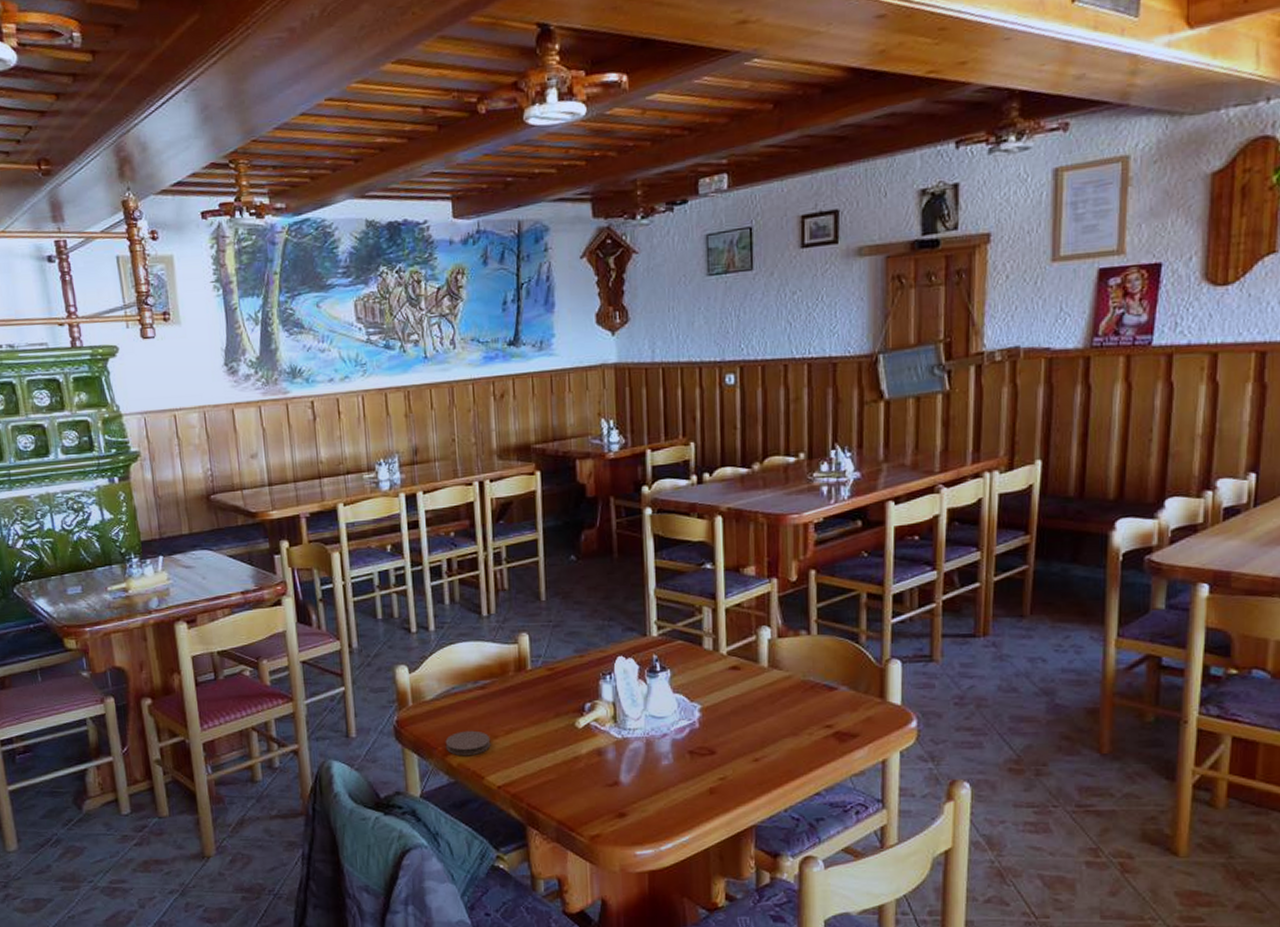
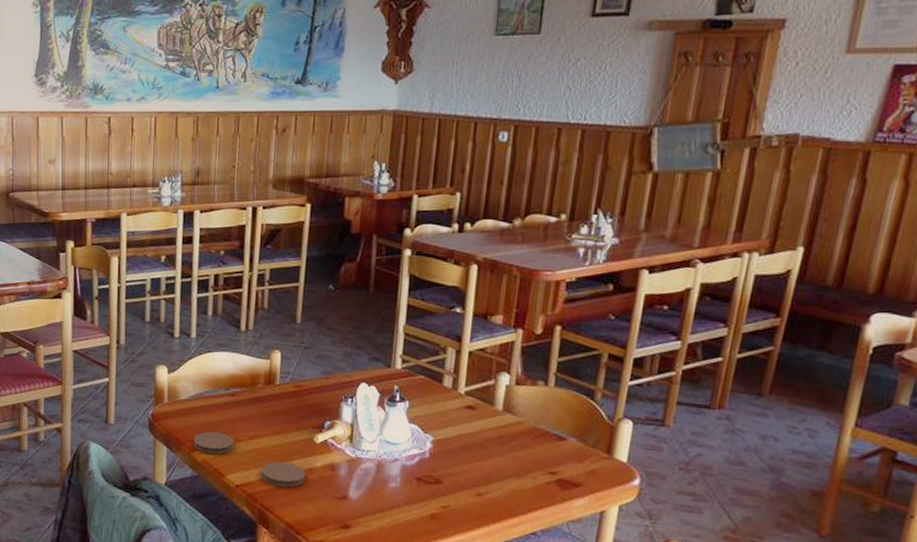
coaster: none [523,754,572,782] -> present [260,461,306,488]

